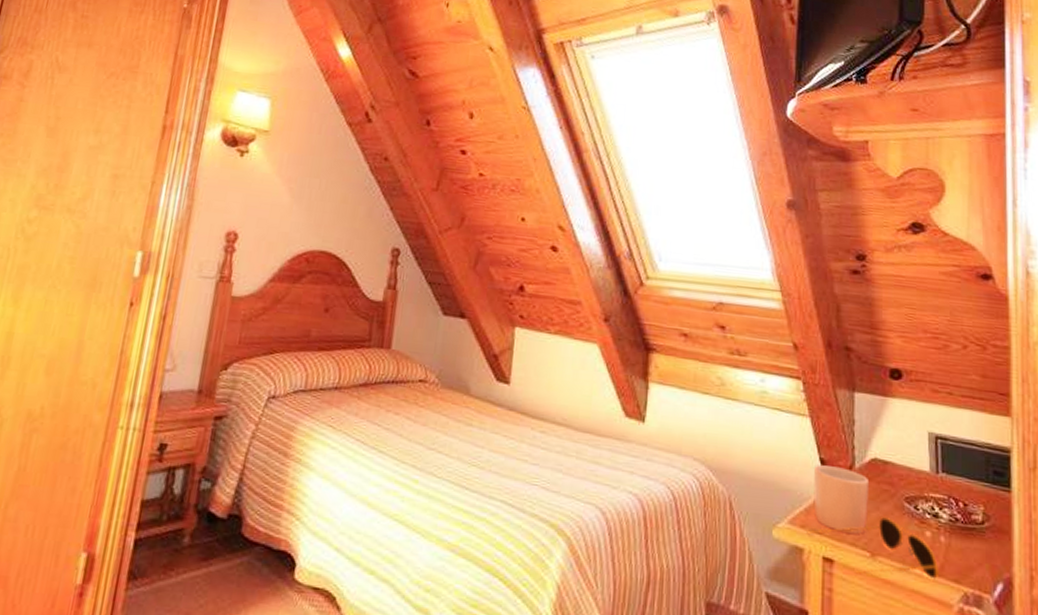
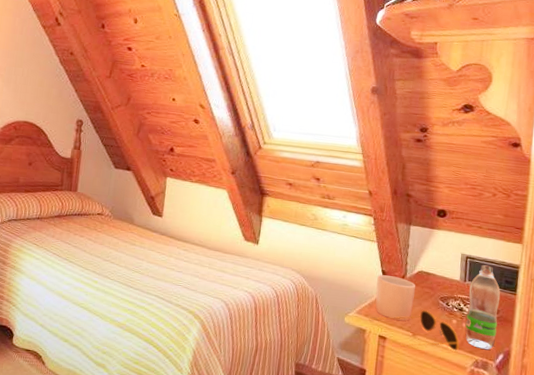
bottle: none [944,448,990,576] -> present [465,264,501,350]

